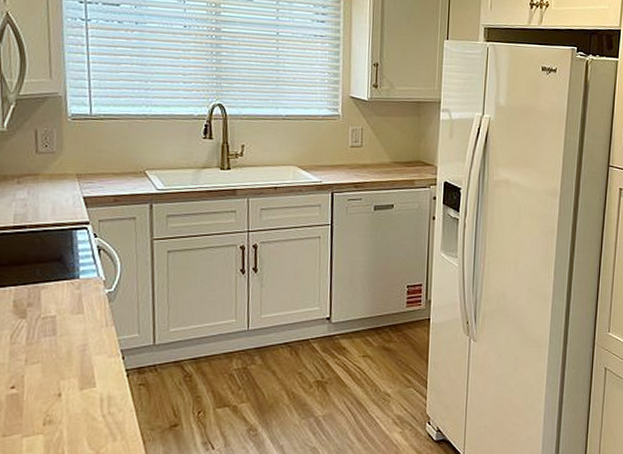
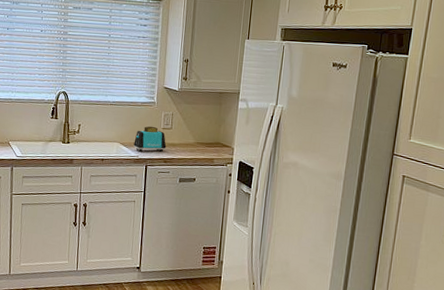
toaster: none [315,144,357,176] -> present [133,126,167,153]

